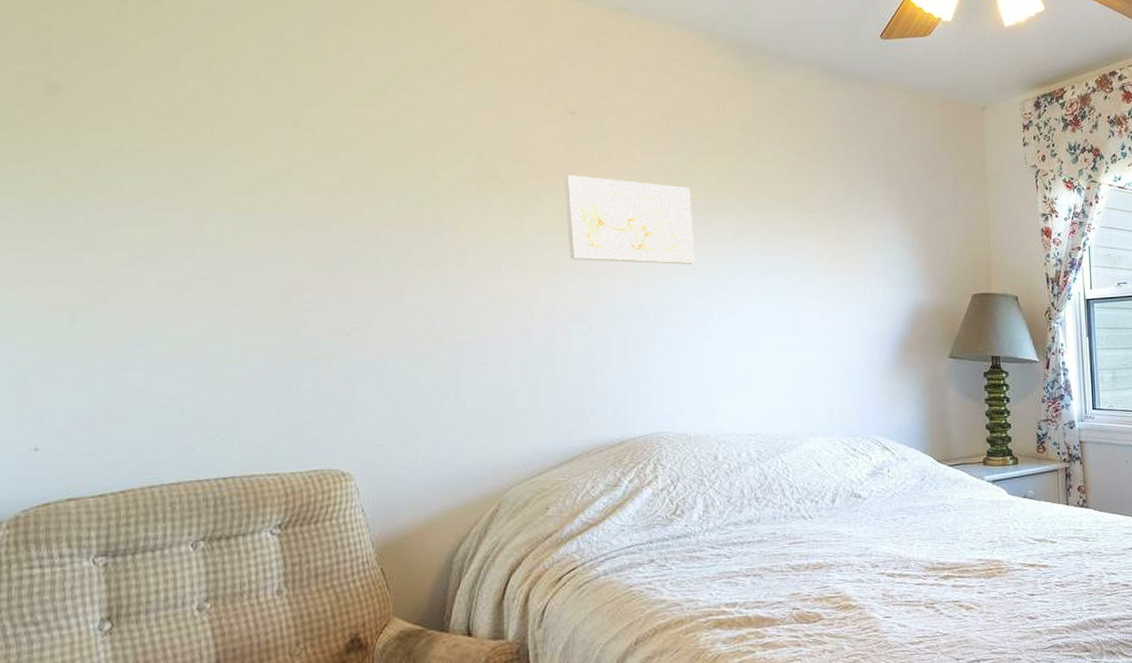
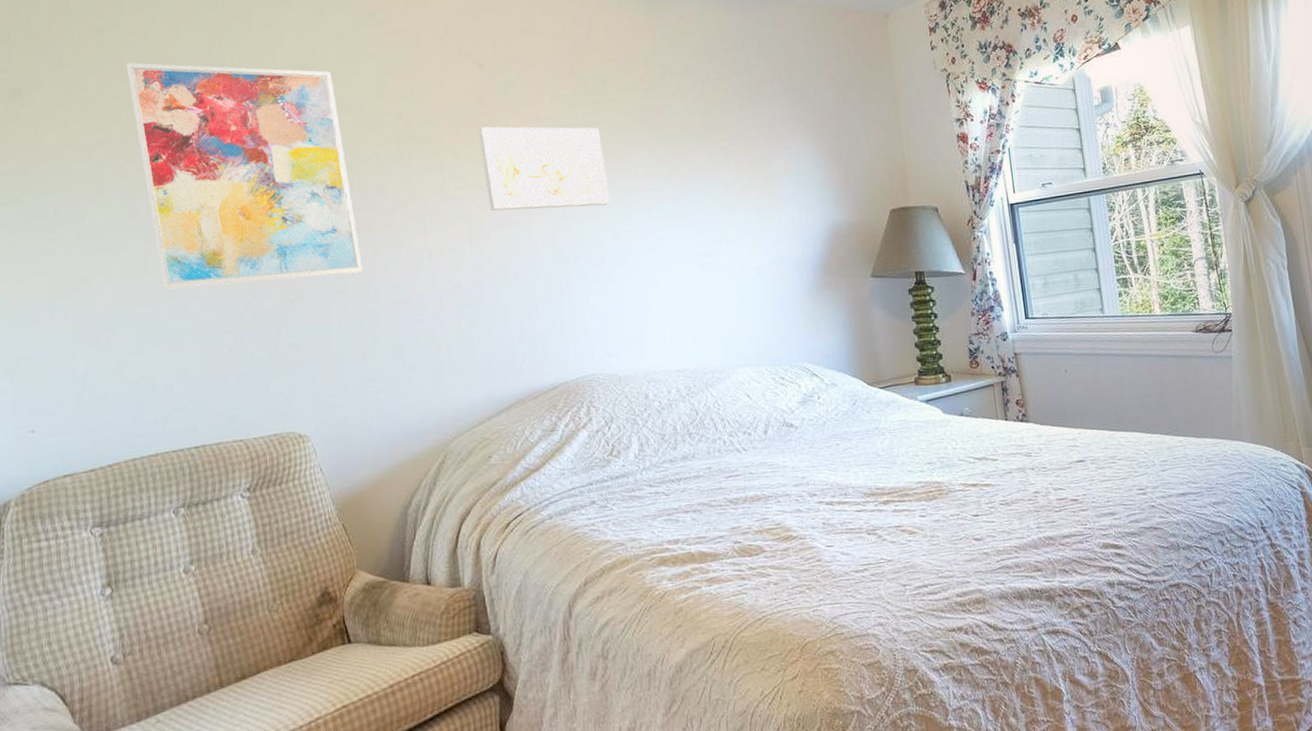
wall art: none [185,69,428,311] -> present [127,62,363,290]

